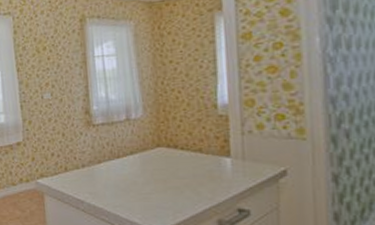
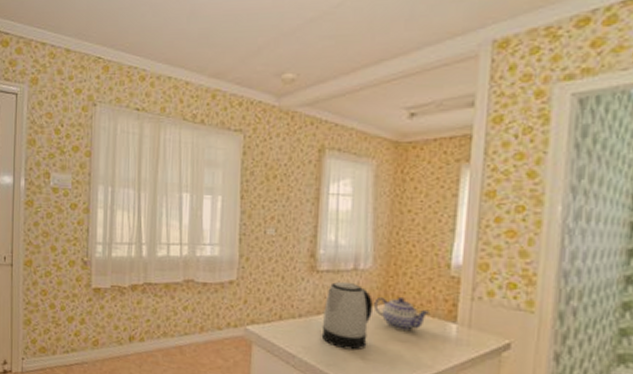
kettle: none [104,131,149,191] -> present [321,281,373,351]
teapot: none [149,138,204,170] -> present [374,296,431,332]

